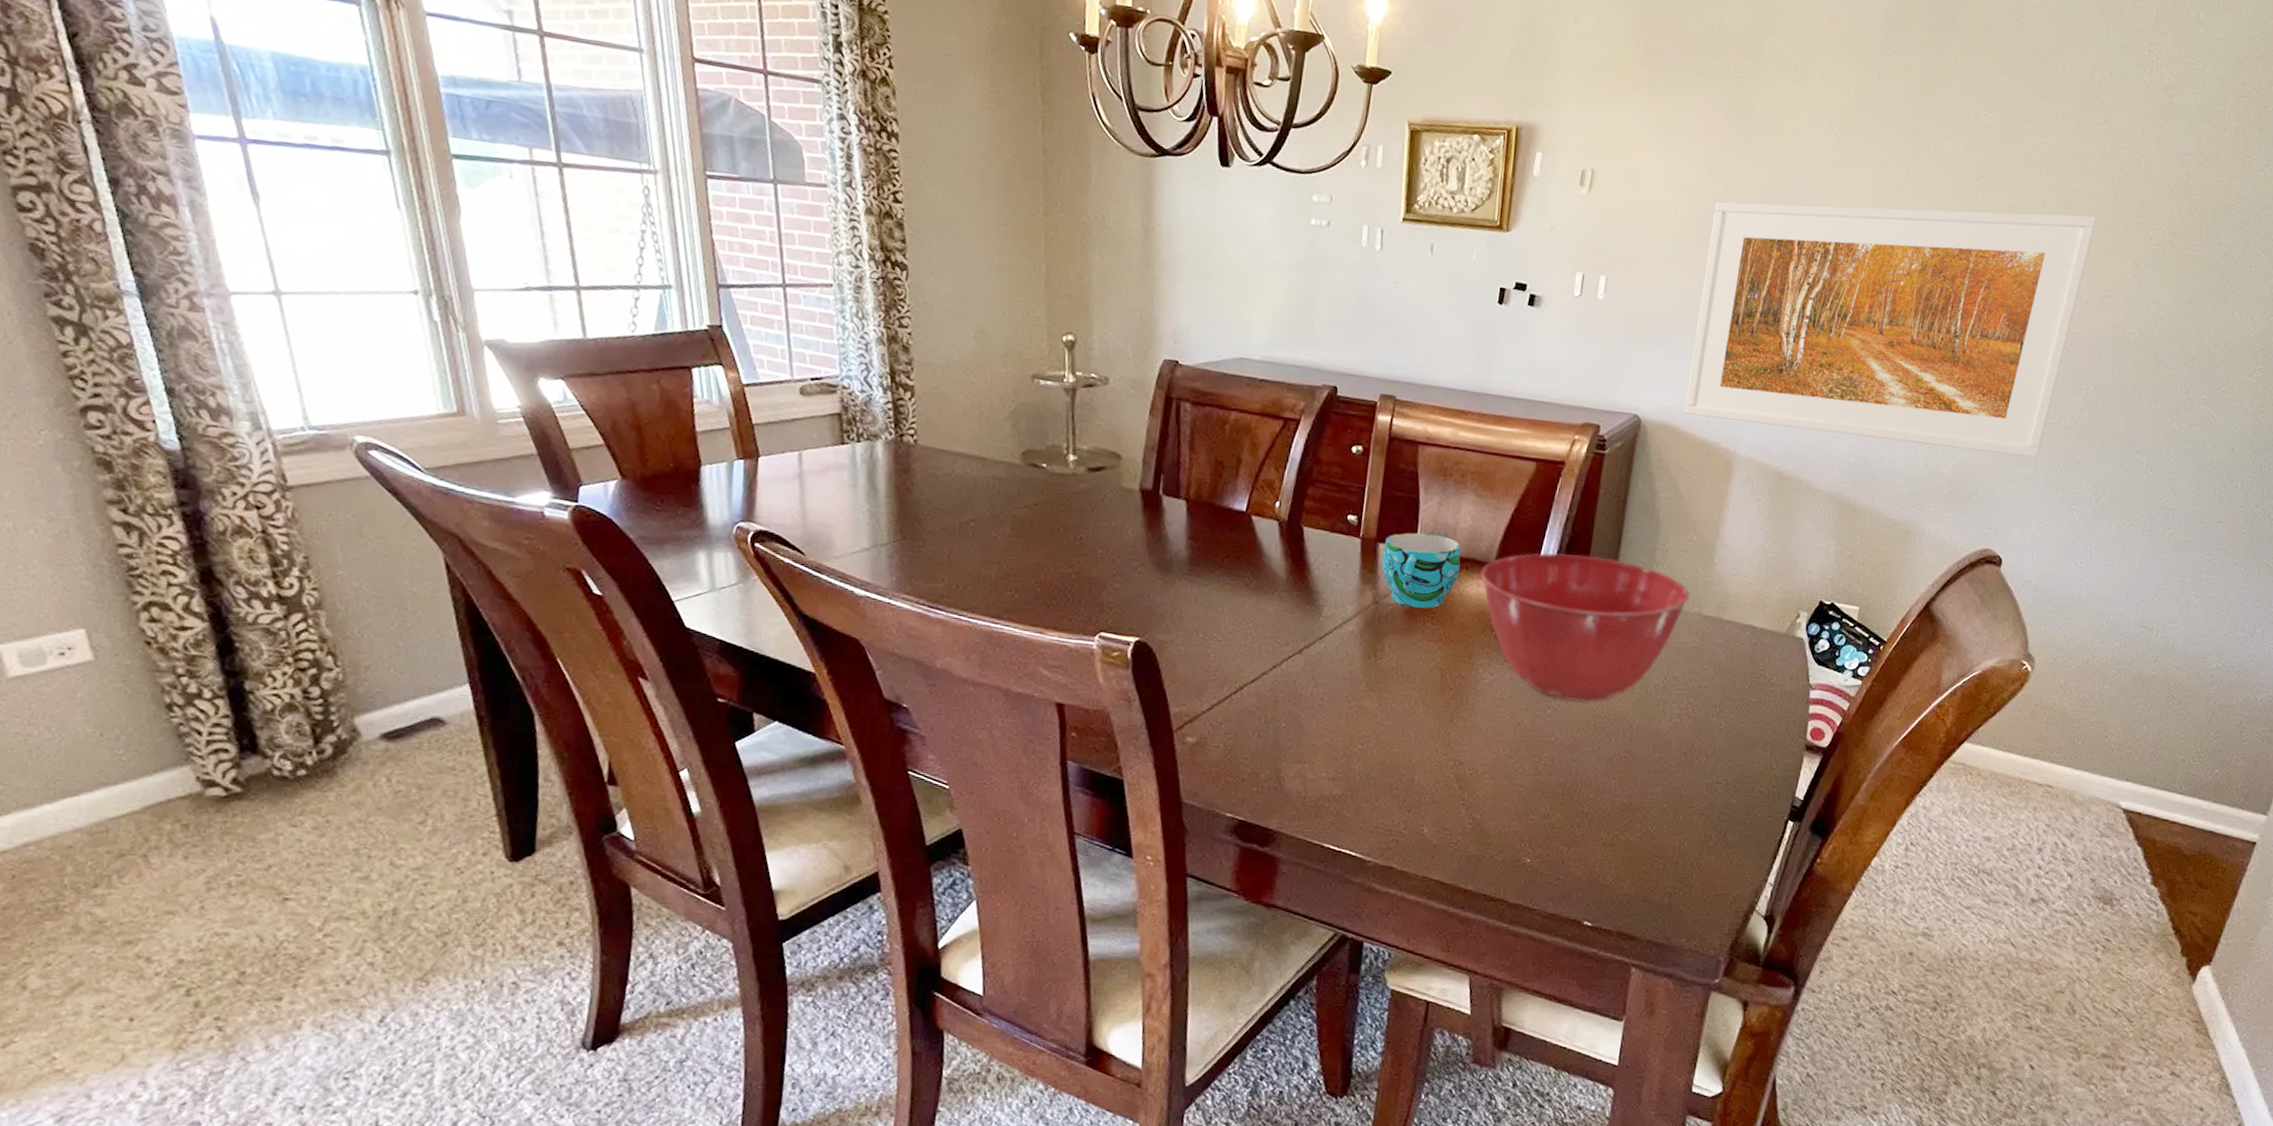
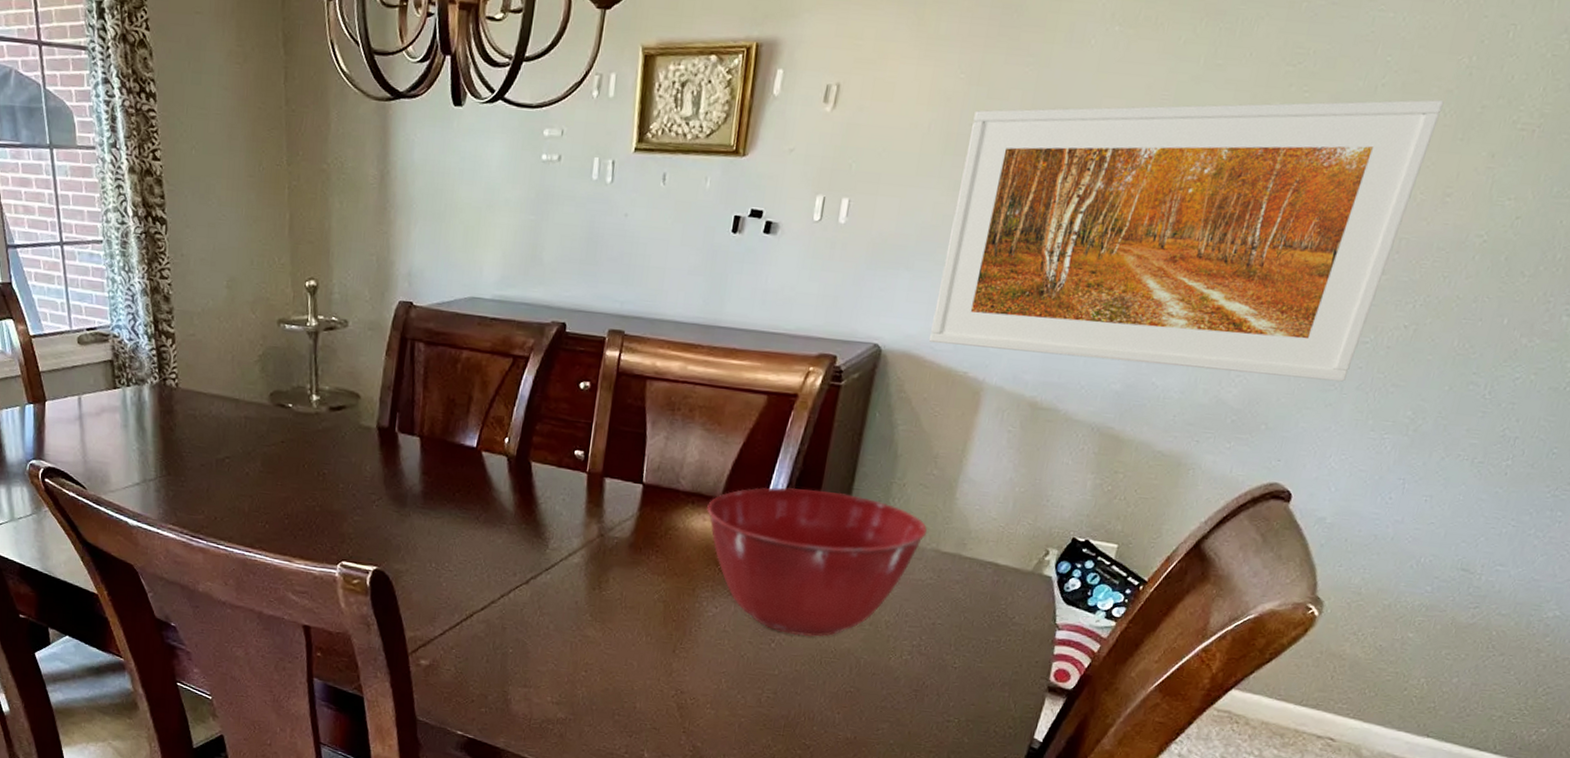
cup: present [1381,532,1461,608] -> none [607,467,687,542]

